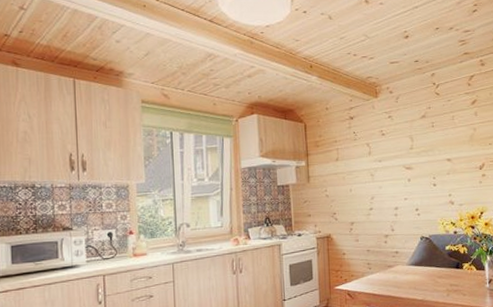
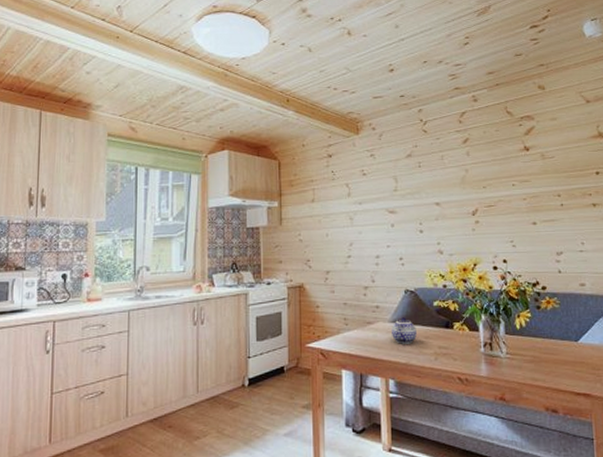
teapot: none [409,260,431,284] -> present [392,317,417,344]

